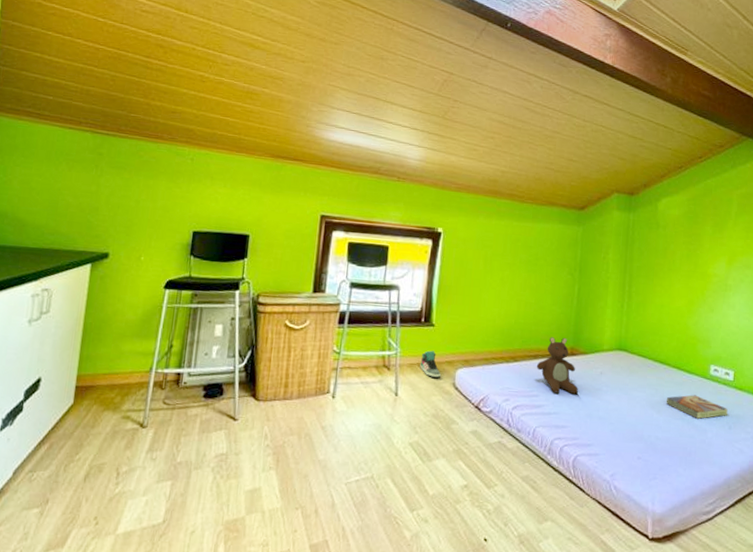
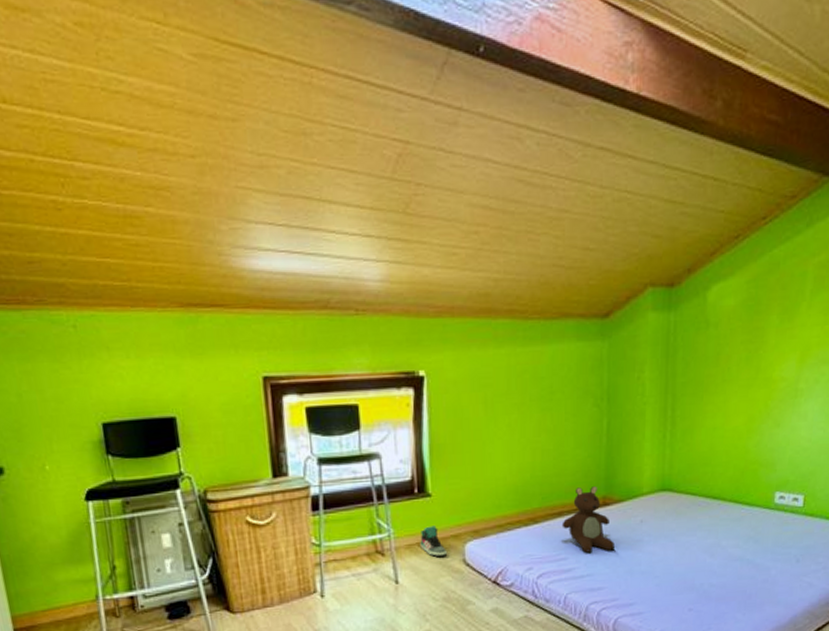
textbook: present [666,395,728,419] -> none [721,530,795,557]

